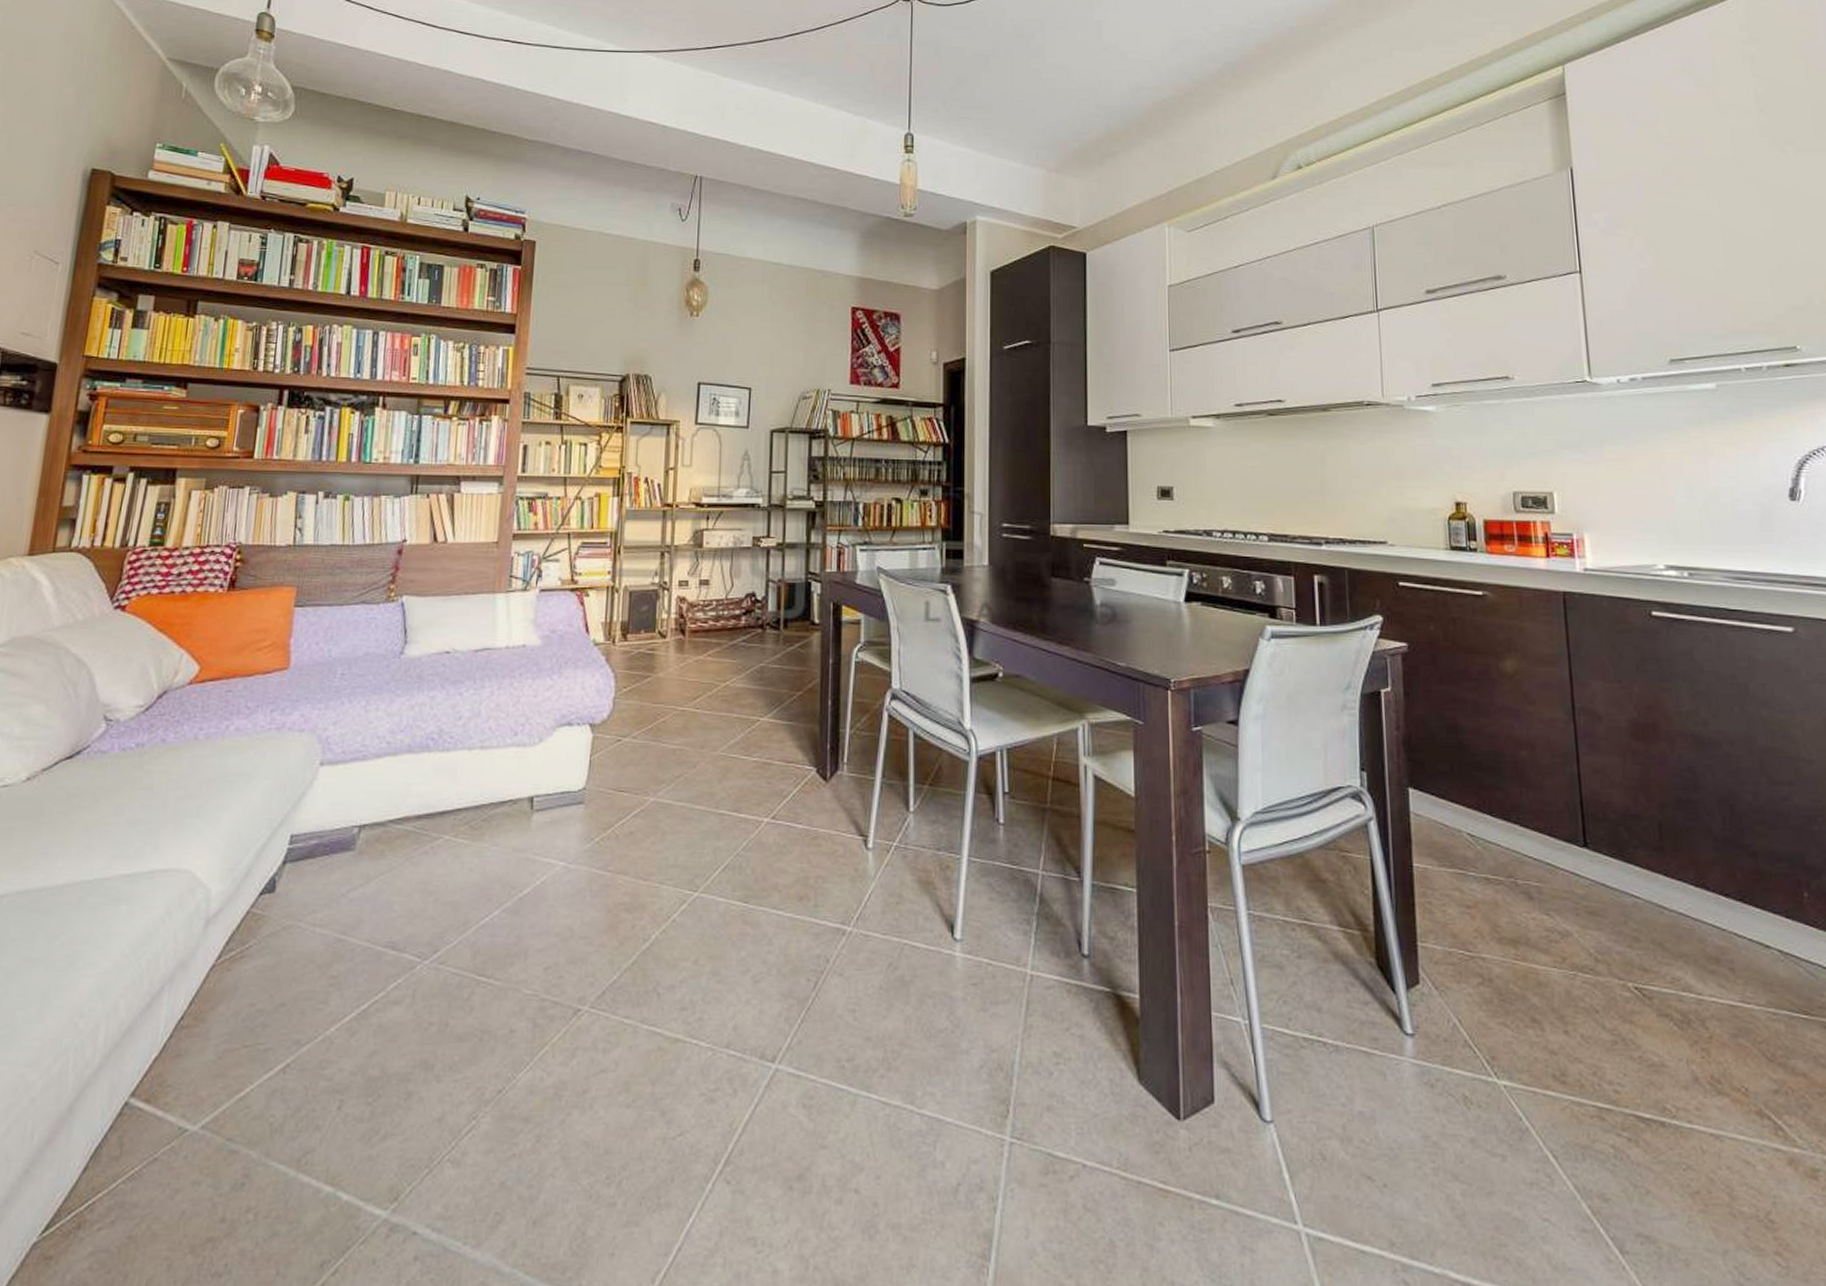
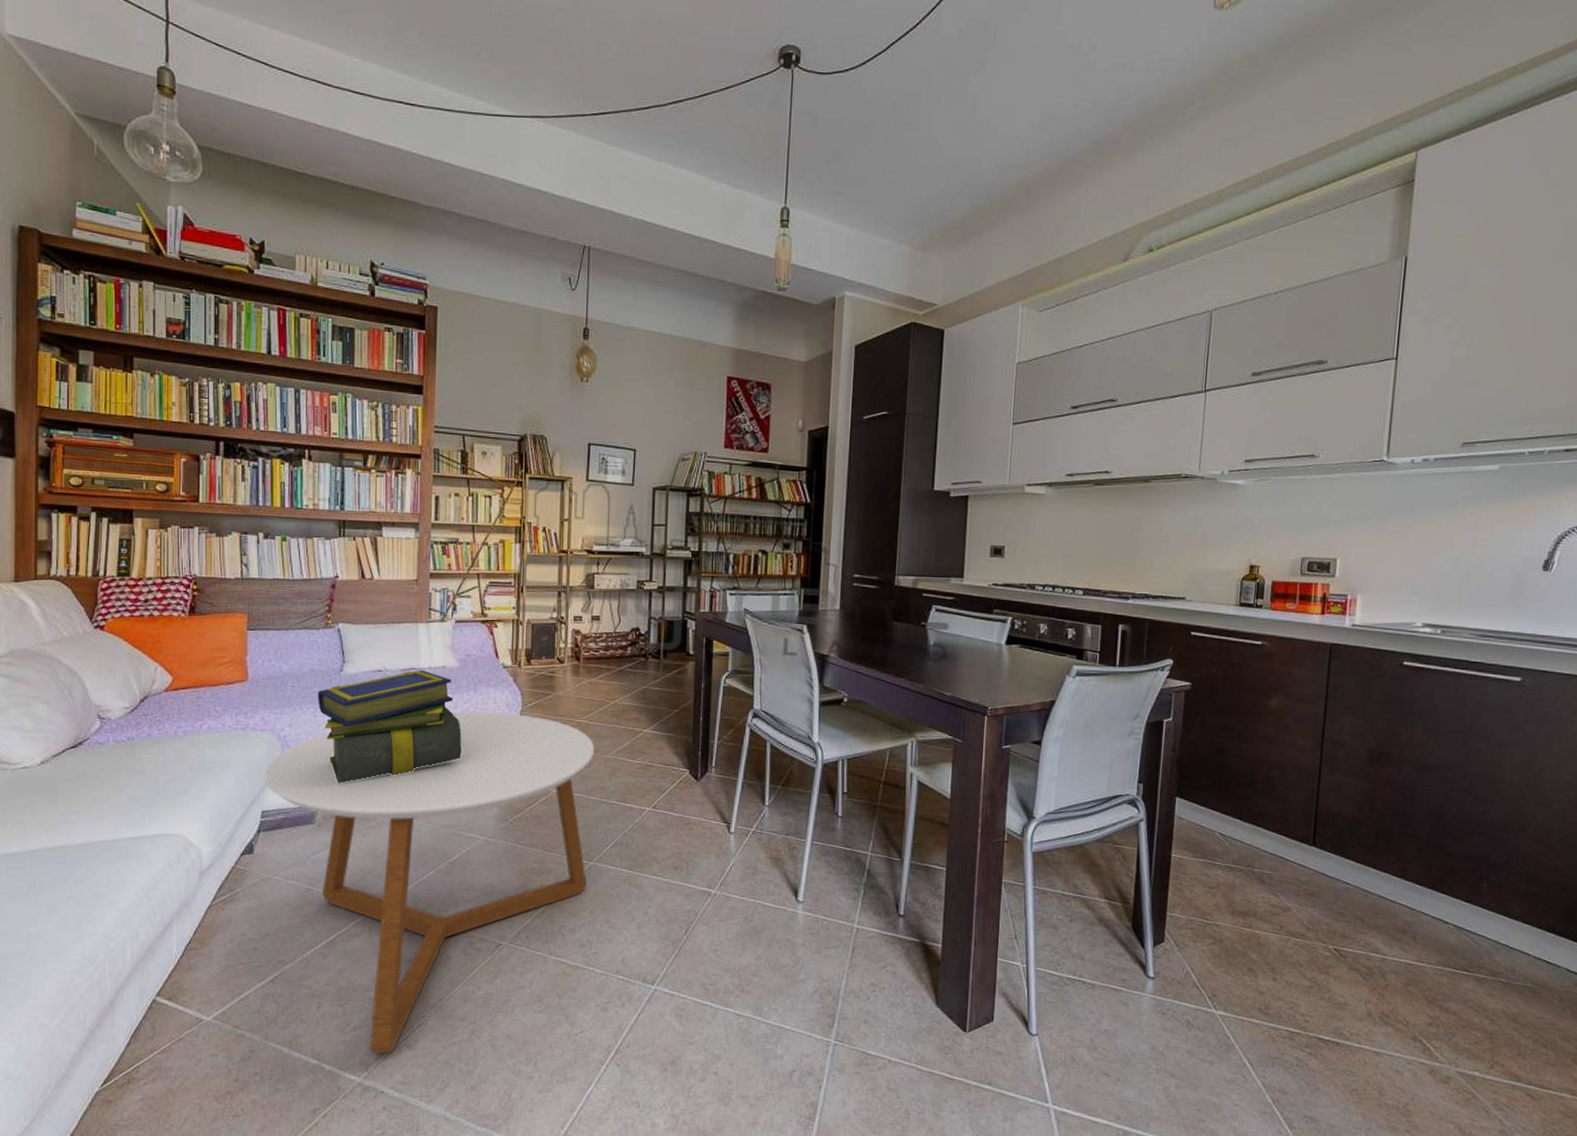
coffee table: none [297,700,702,1175] -> present [264,711,595,1054]
stack of books: none [370,650,542,796] -> present [317,670,462,783]

